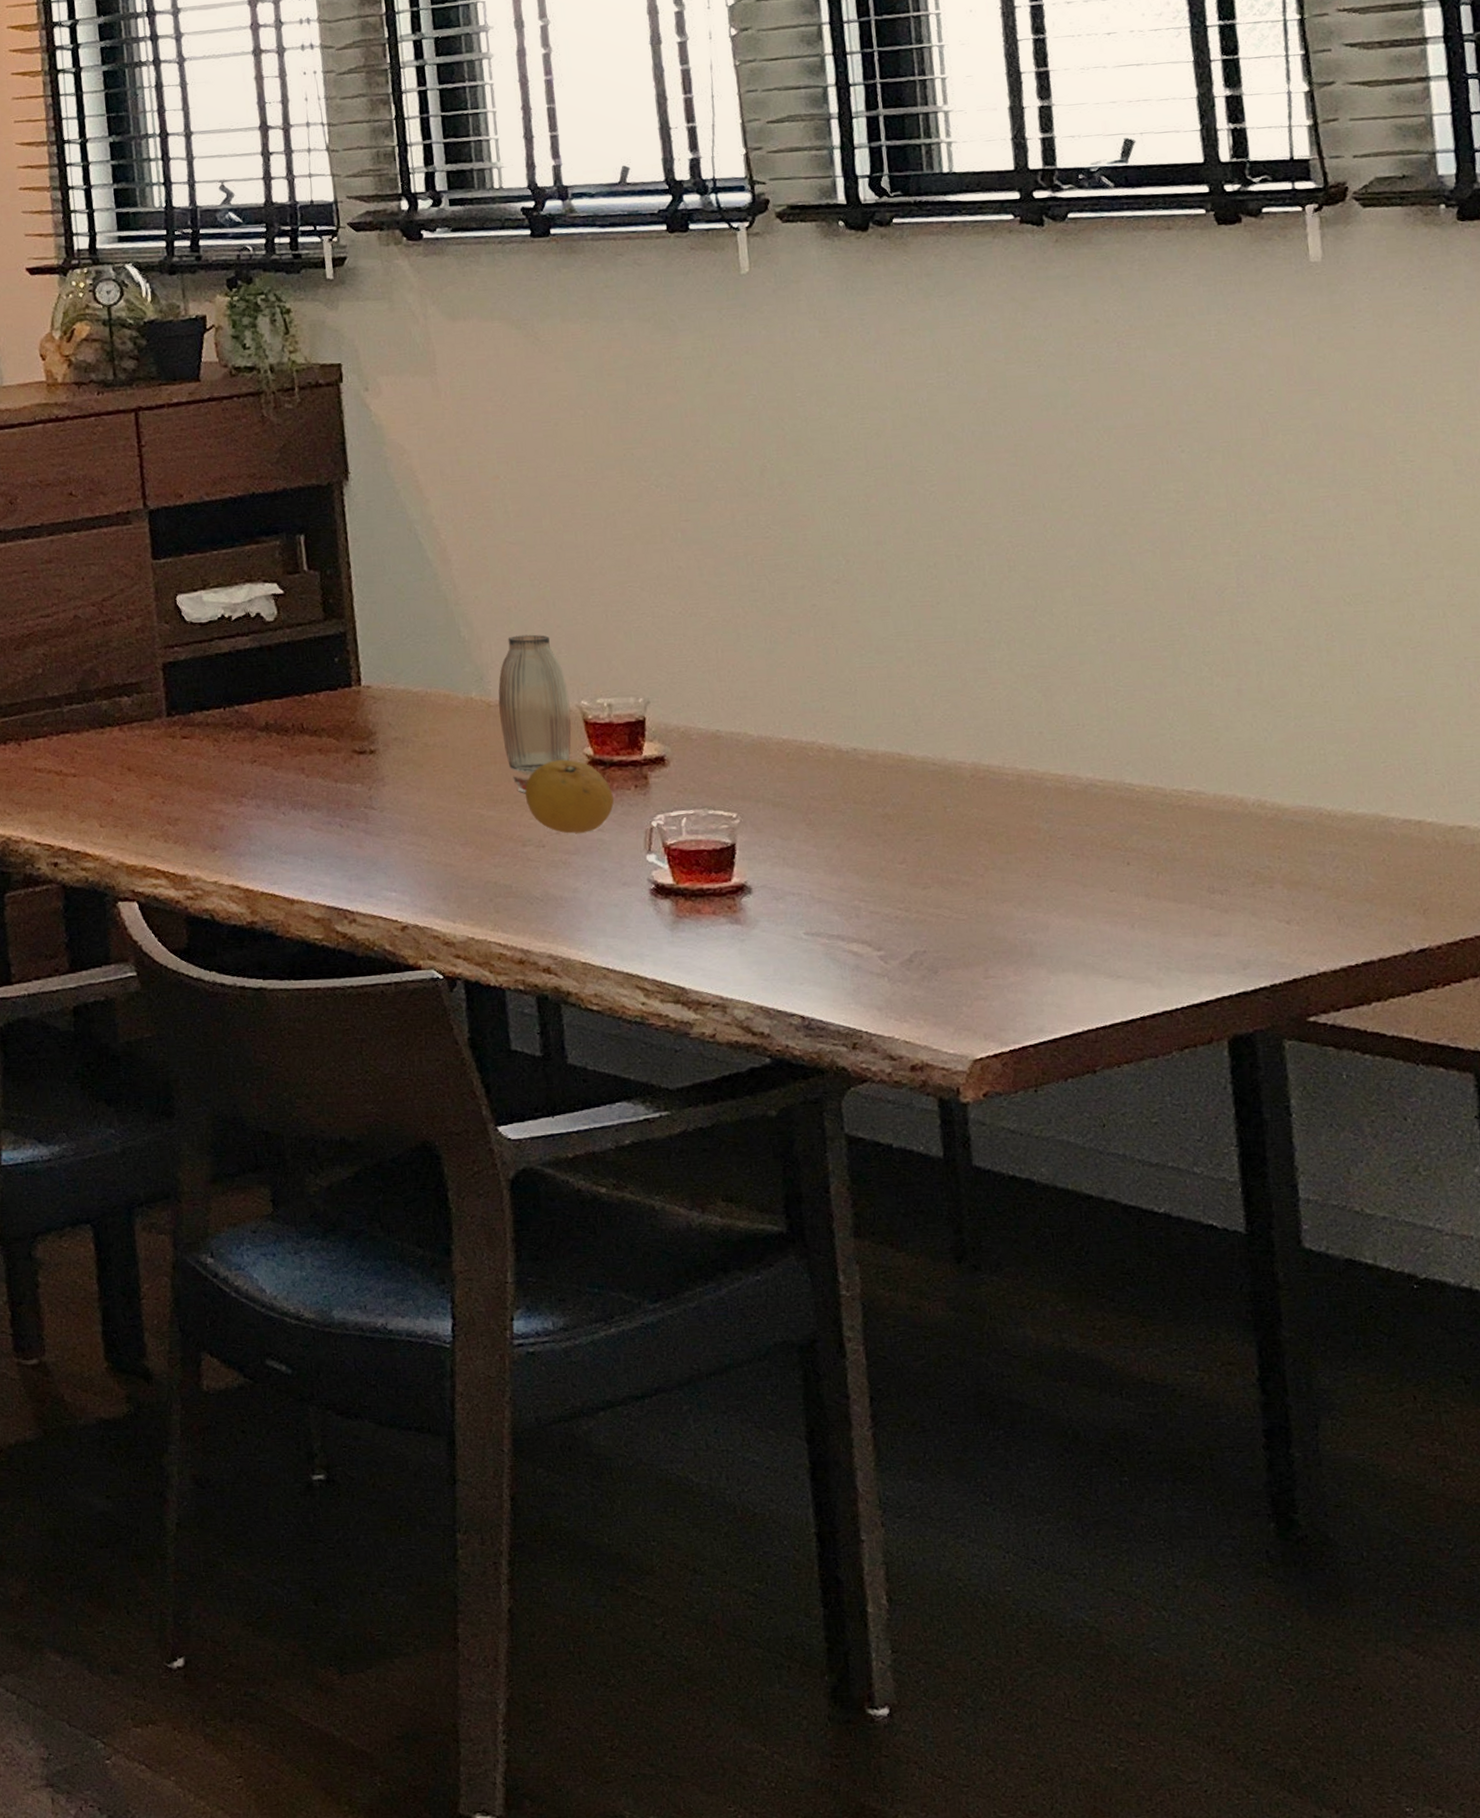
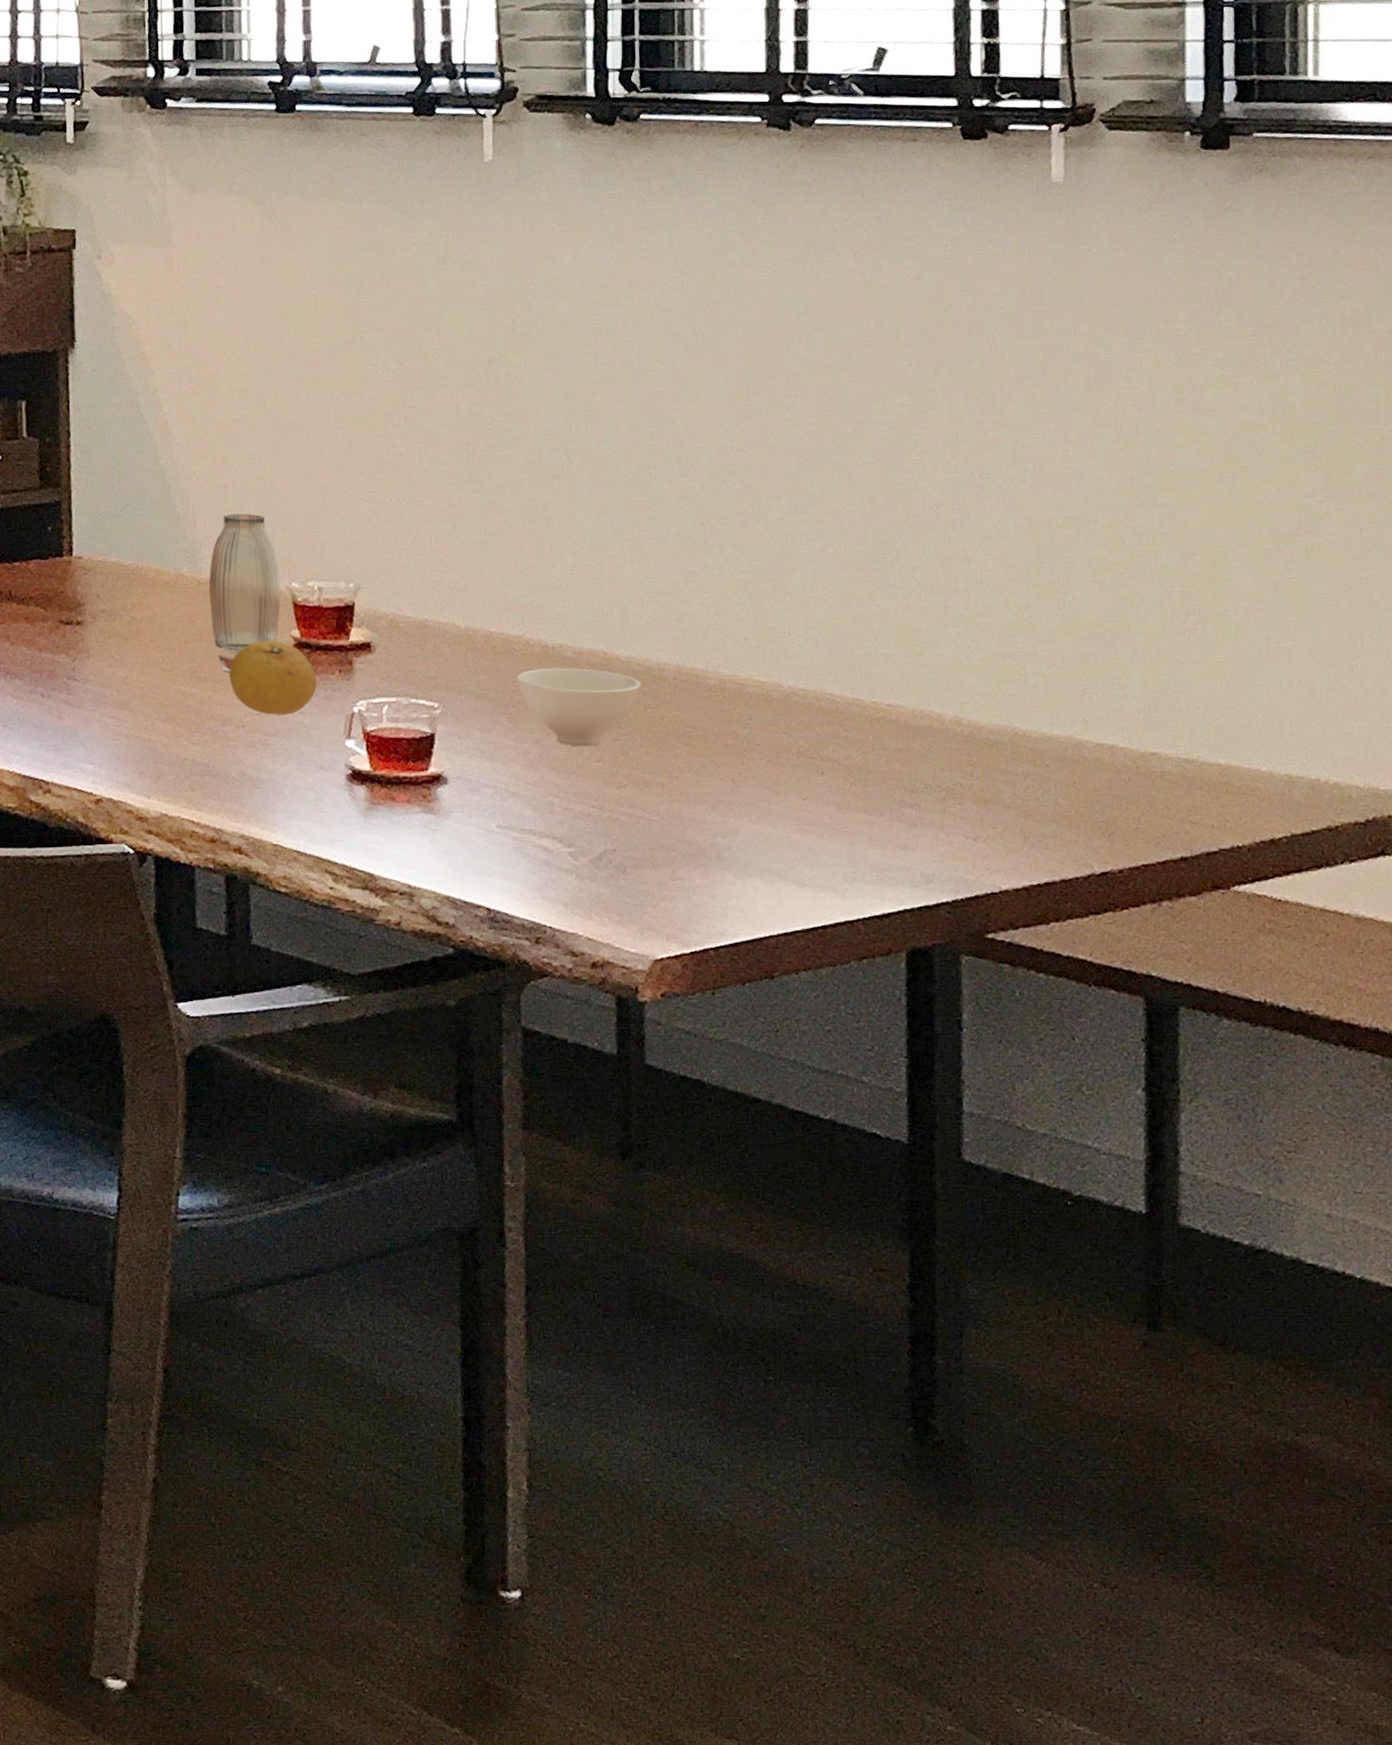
bowl: none [812,771,939,850] -> present [516,667,641,747]

